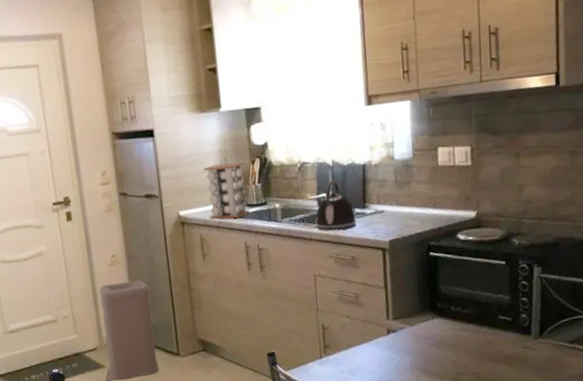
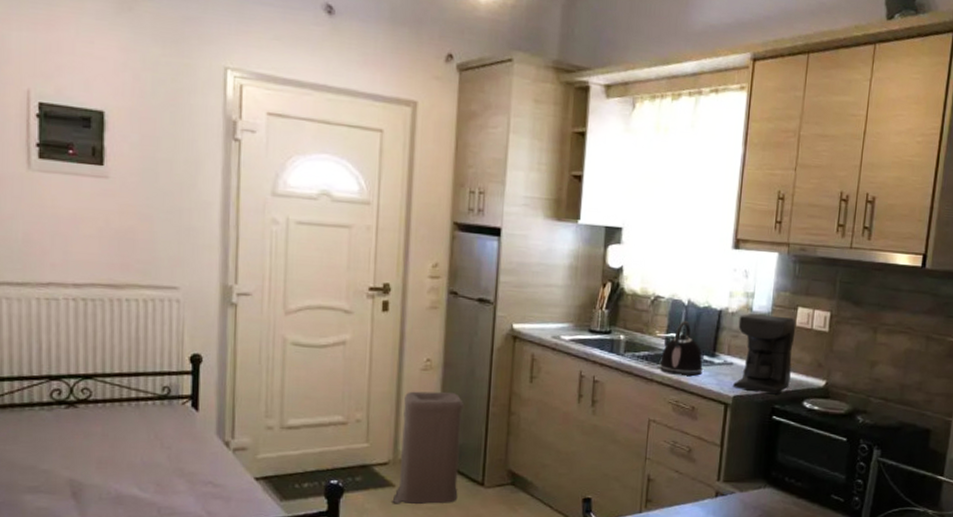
spice rack: present [203,155,250,221] -> none [545,271,595,344]
coffee maker: none [382,159,441,234] -> present [732,313,796,395]

